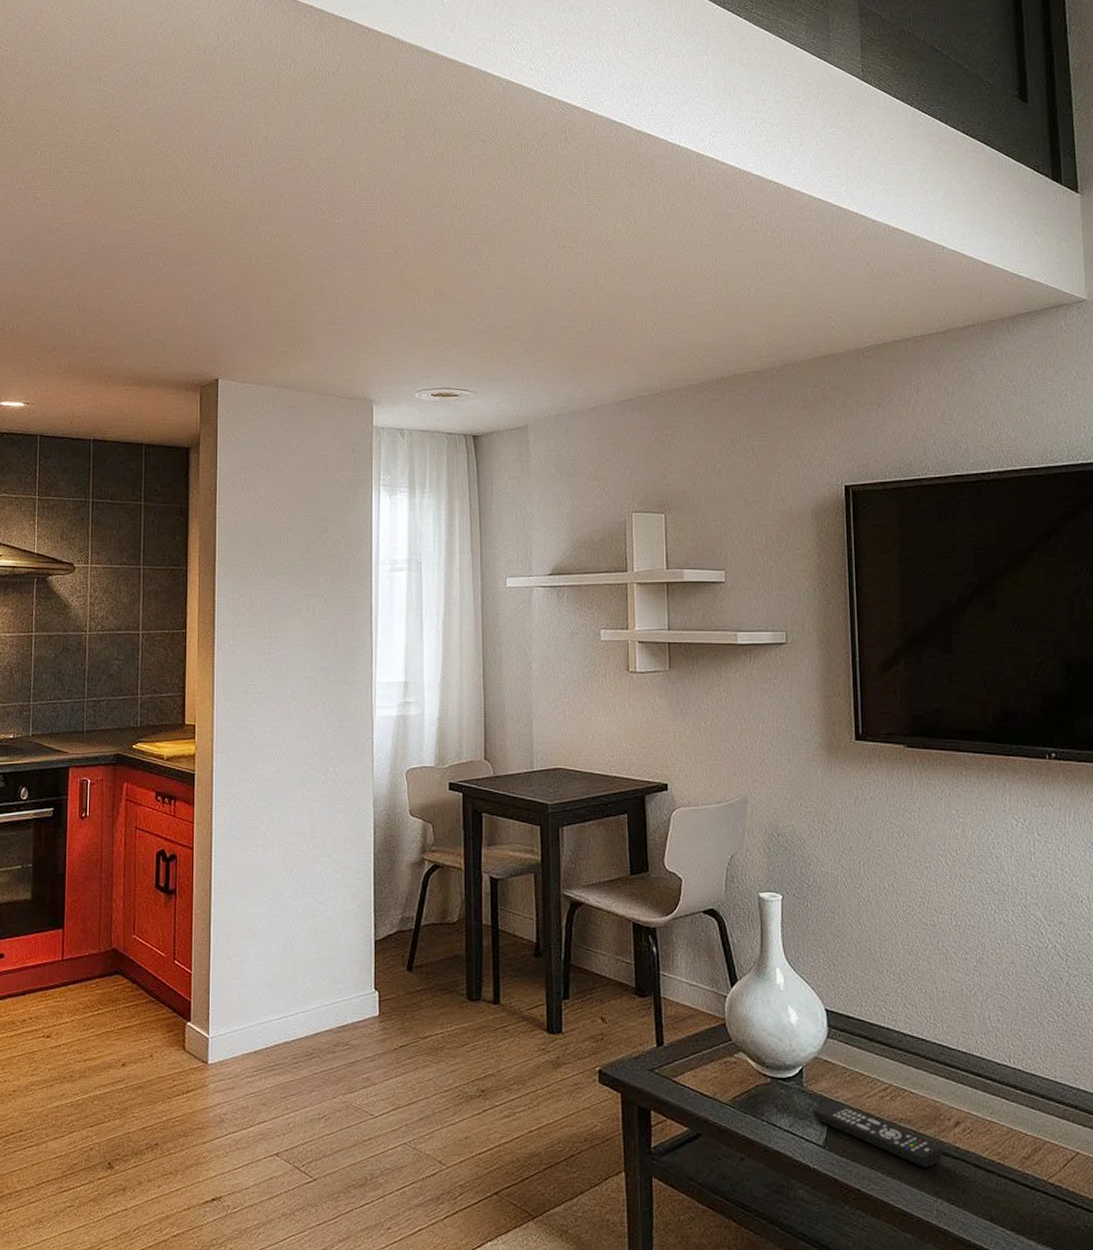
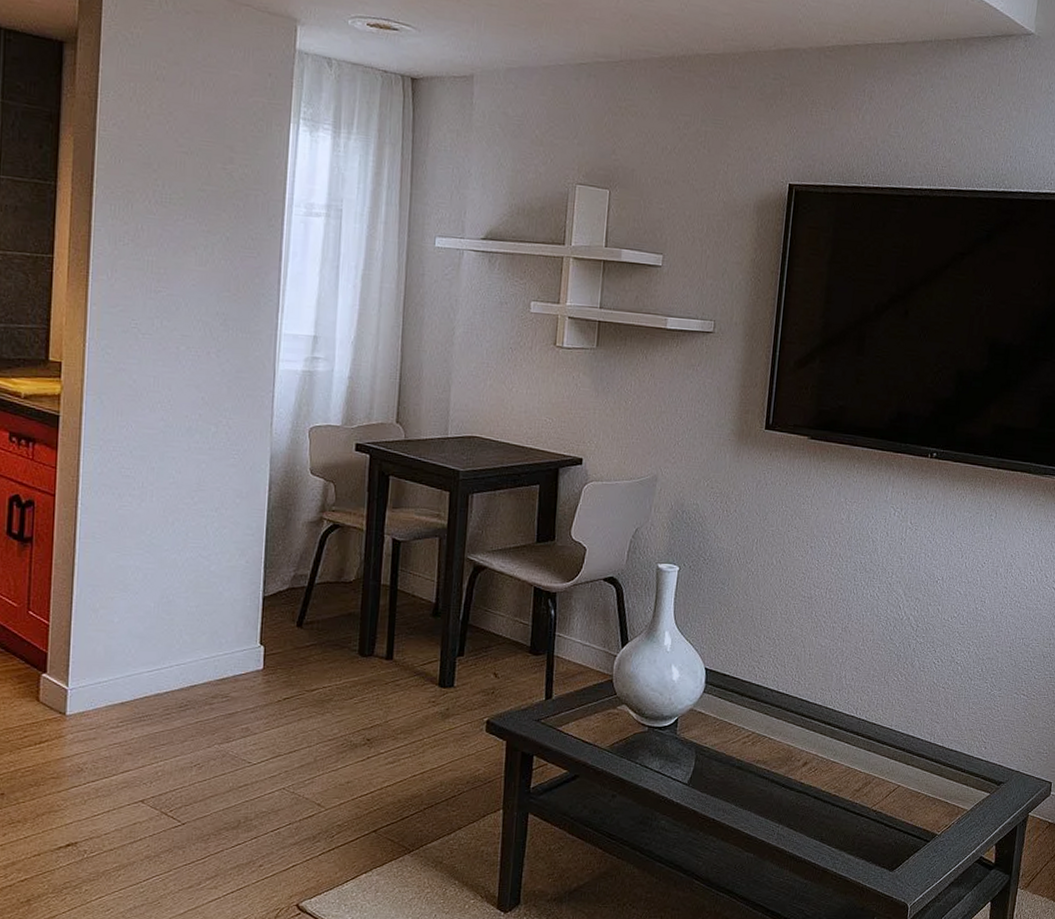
remote control: present [811,1101,943,1167] -> none [681,746,790,799]

